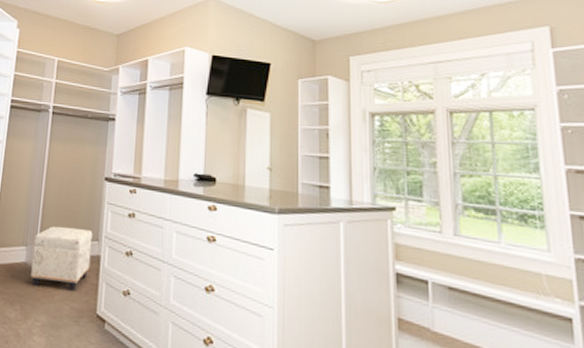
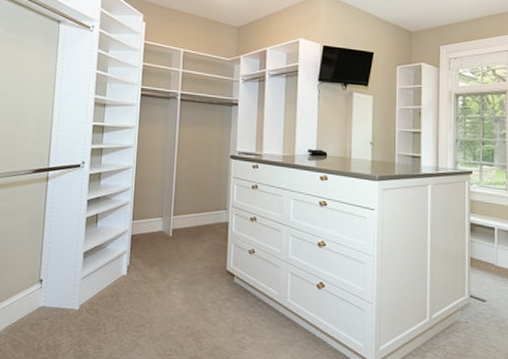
ottoman: present [30,226,93,291] -> none [167,199,221,253]

